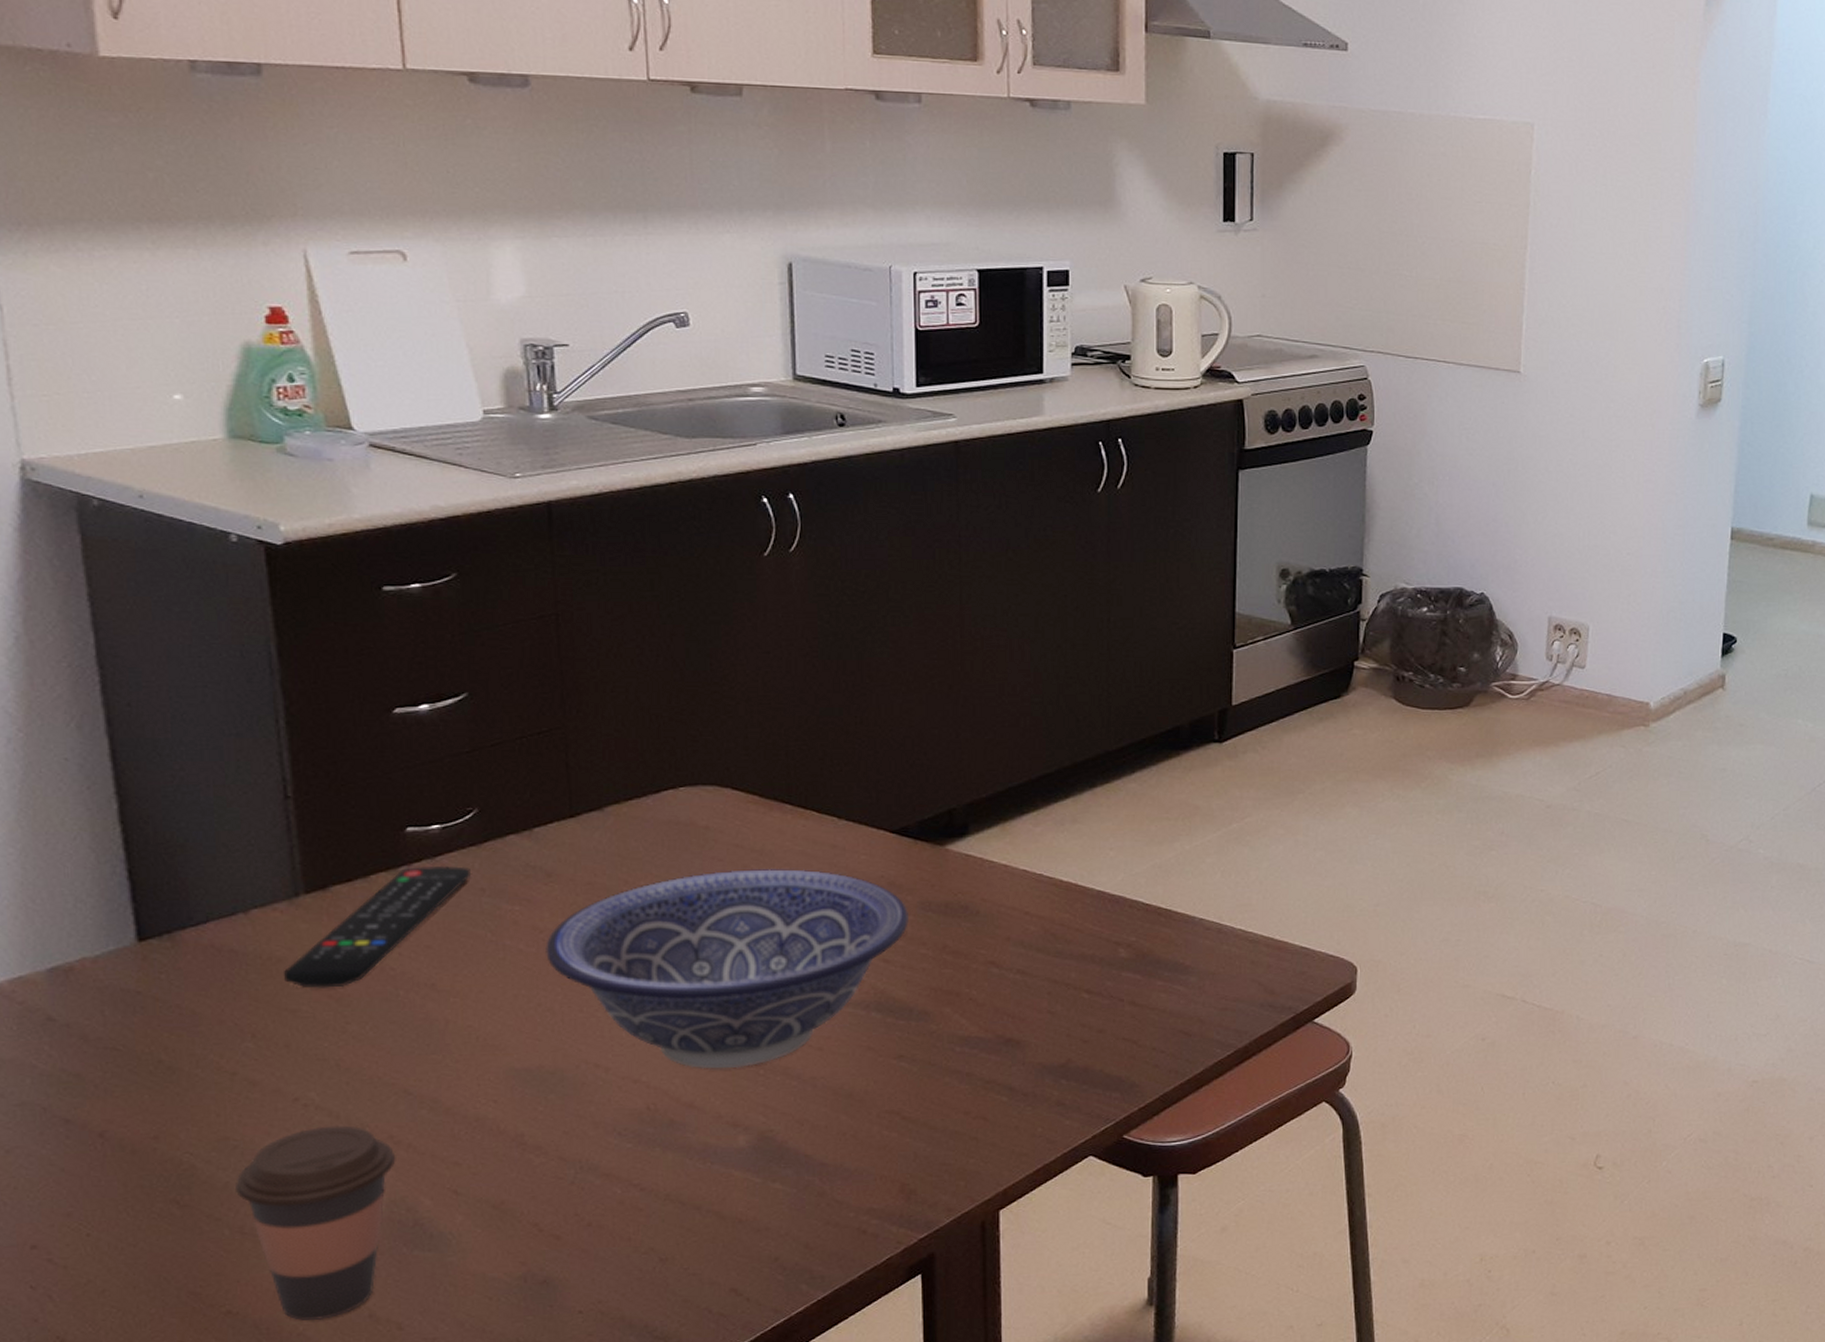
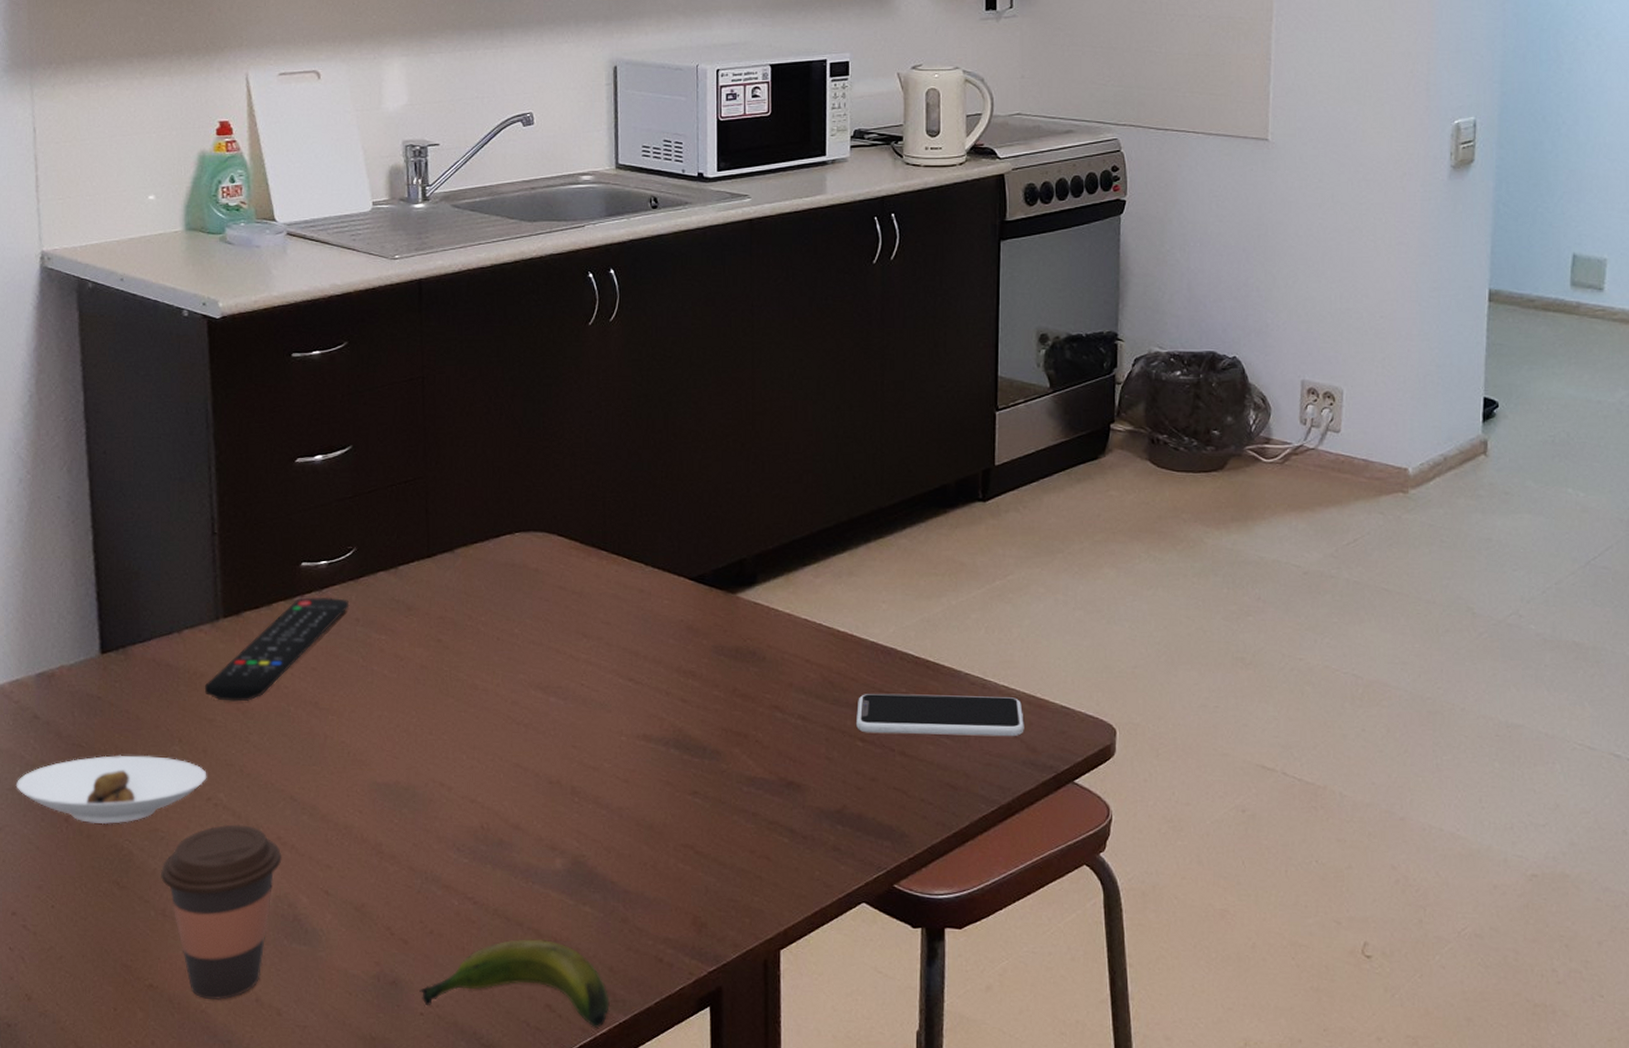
saucer: none [26,1055,292,1137] -> present [15,755,207,825]
decorative bowl: present [546,869,909,1070] -> none [405,609,704,795]
banana: none [577,1222,806,1308] -> present [419,939,610,1028]
smartphone: none [1082,941,1262,985] -> present [856,693,1024,737]

